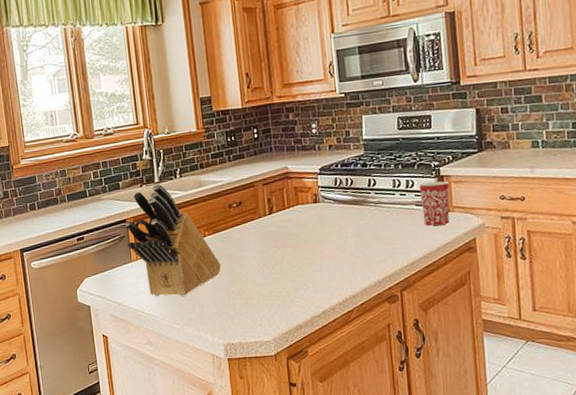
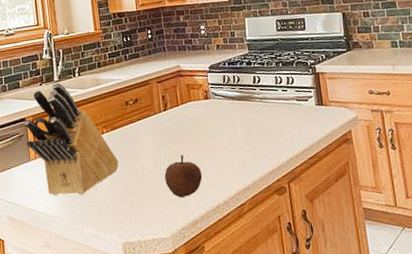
fruit: none [268,260,309,302] -> present [164,155,203,198]
mug: present [419,181,450,226] -> none [298,77,327,119]

